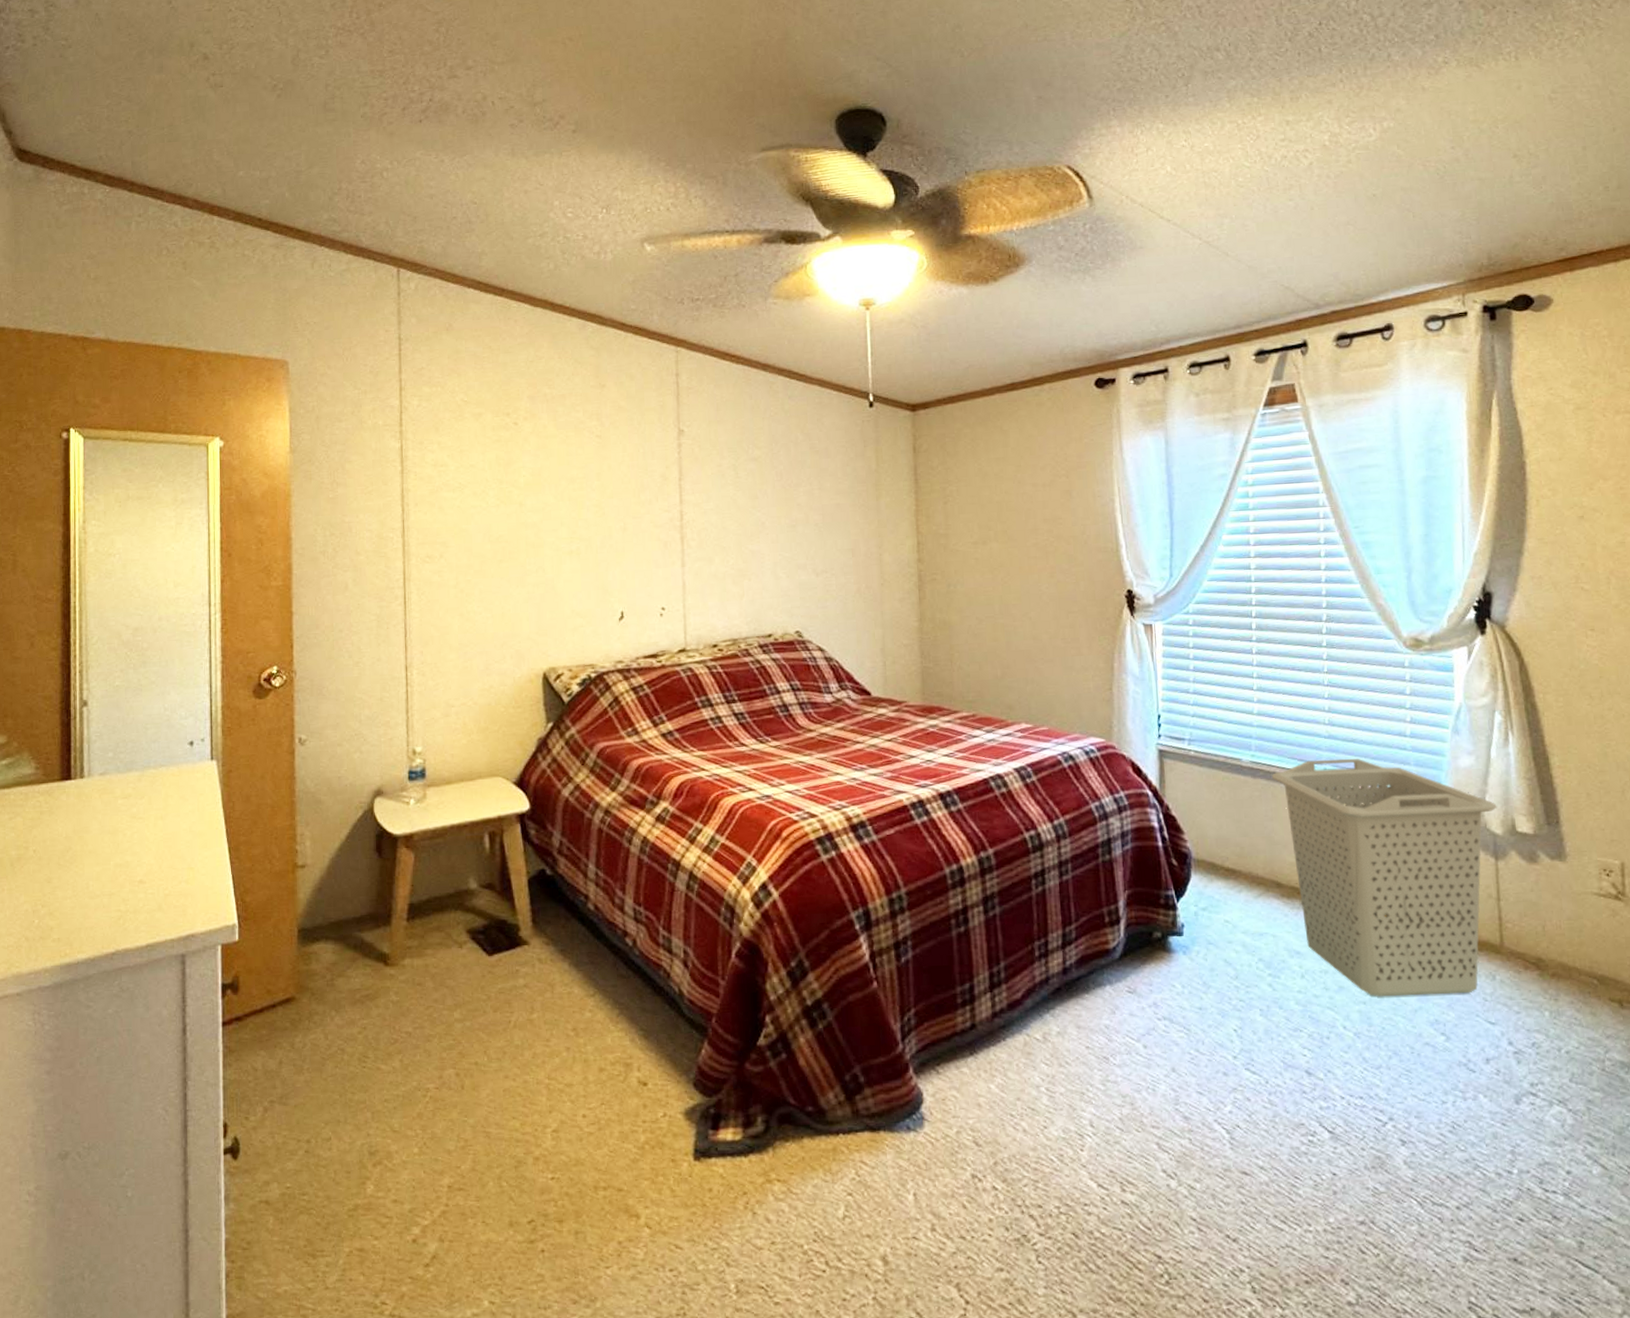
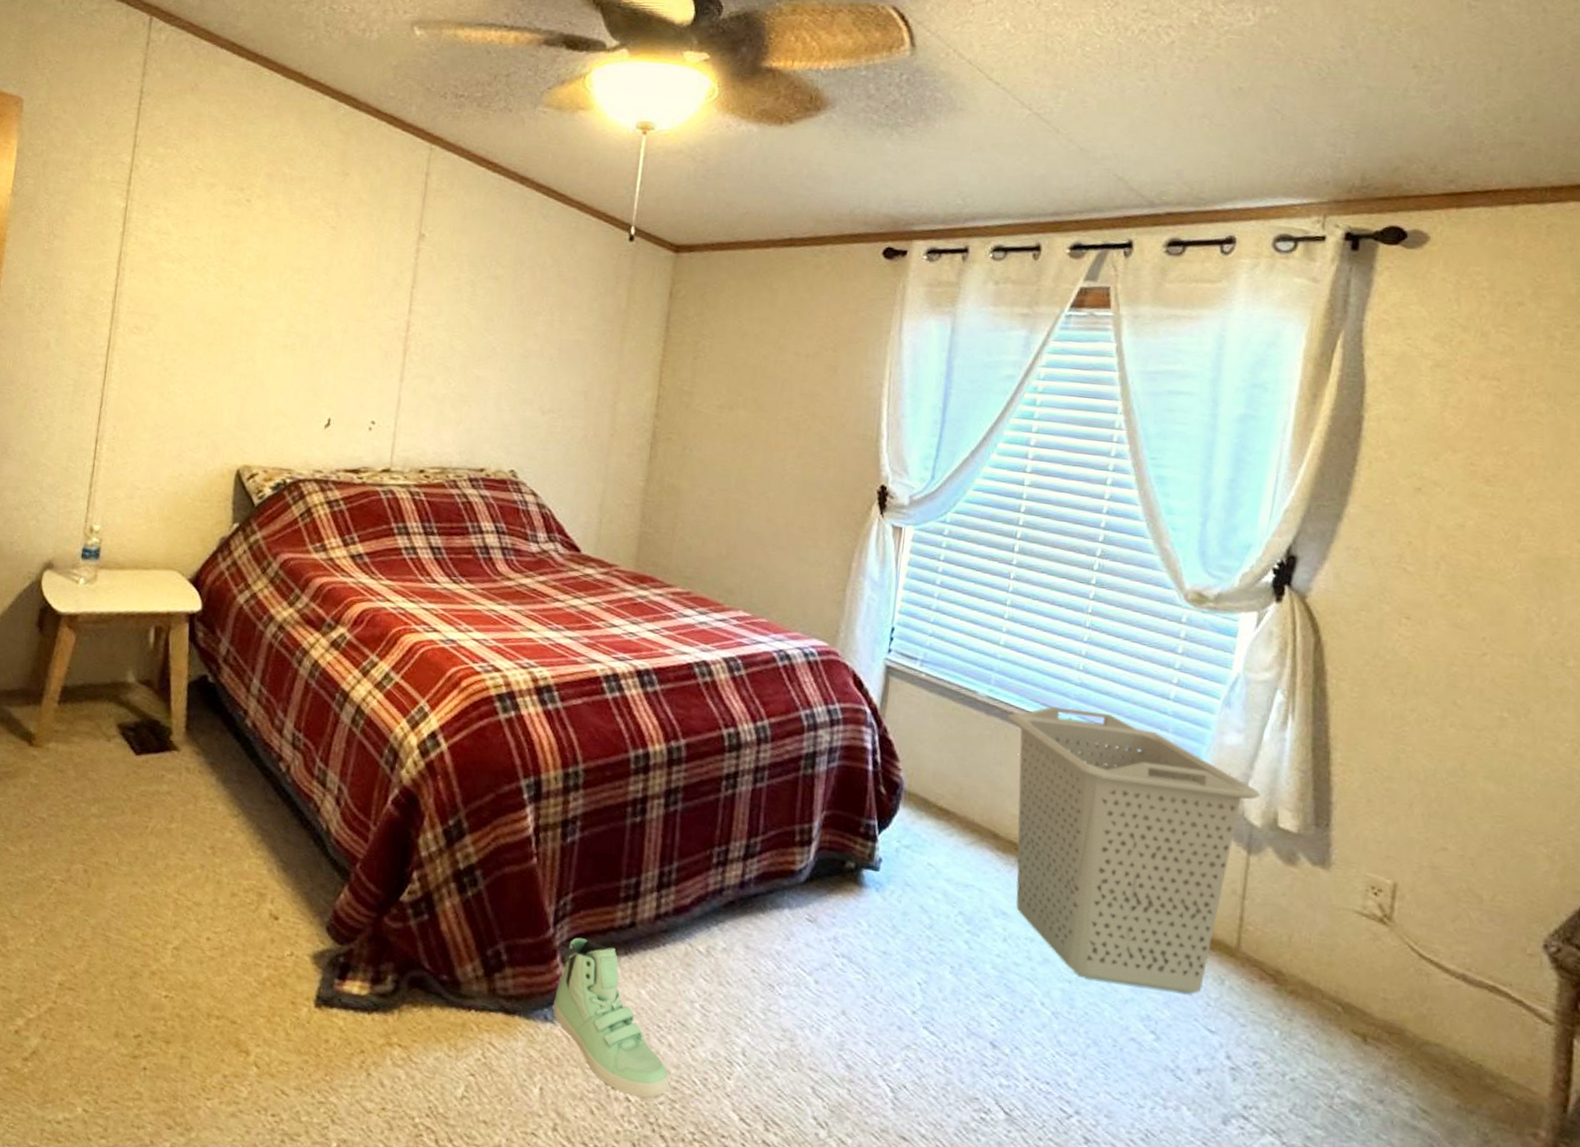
sneaker: none [913,1047,1031,1184] -> present [552,937,670,1098]

